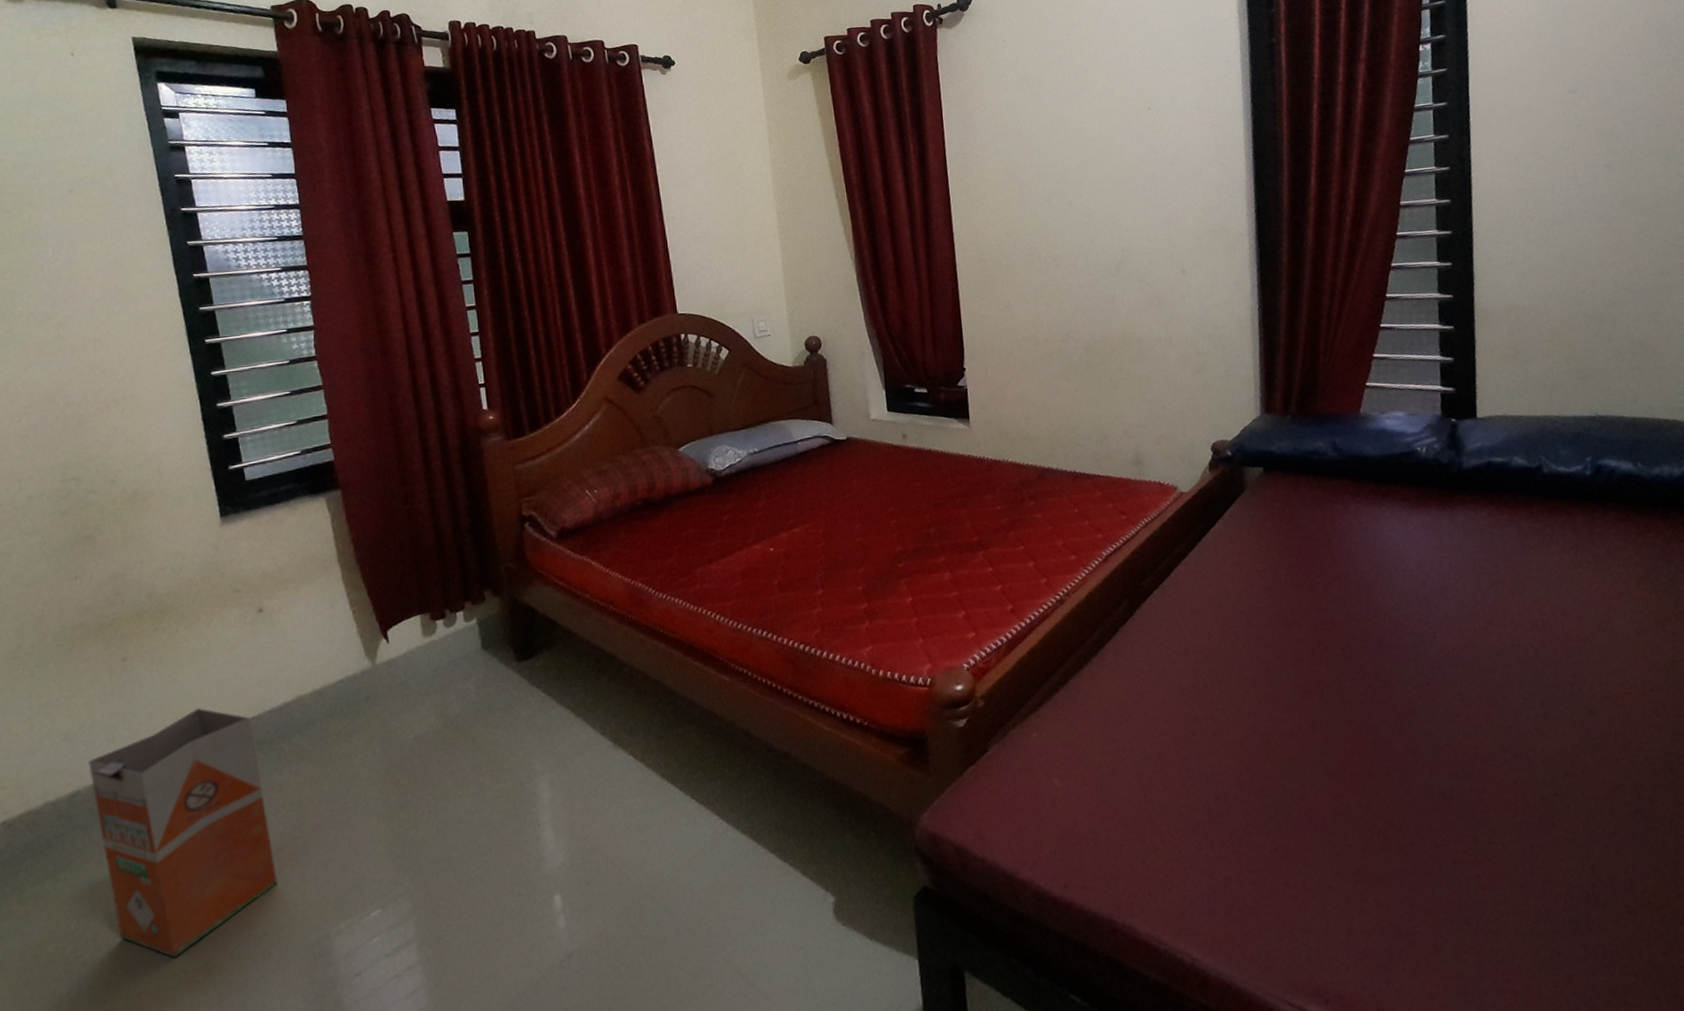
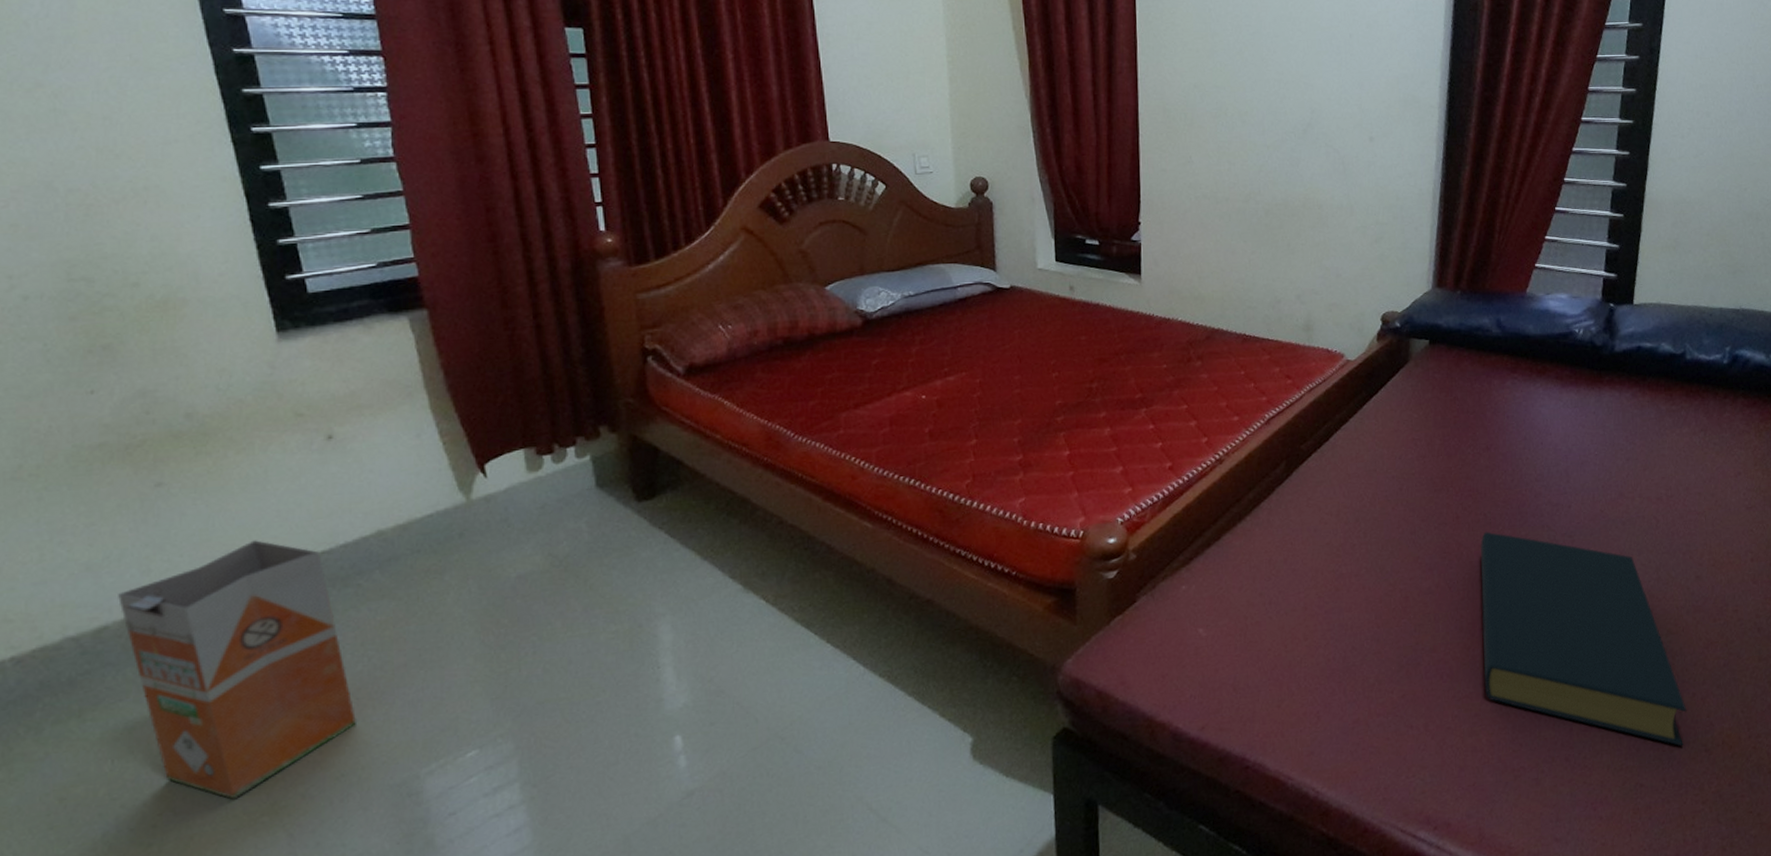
hardback book: none [1341,667,1602,908] -> present [1481,531,1687,747]

